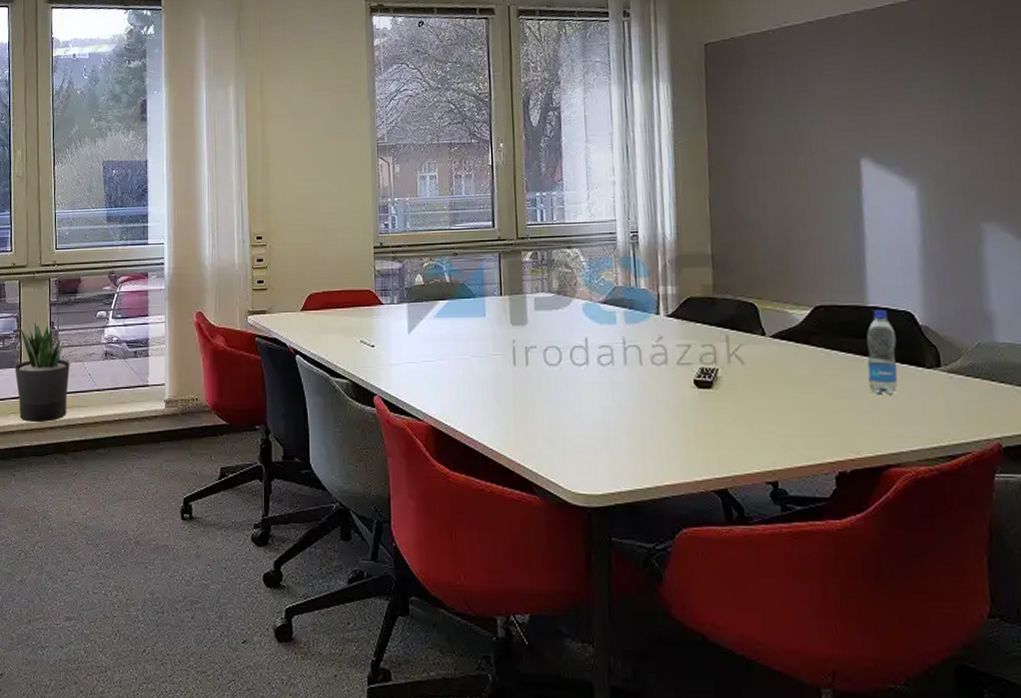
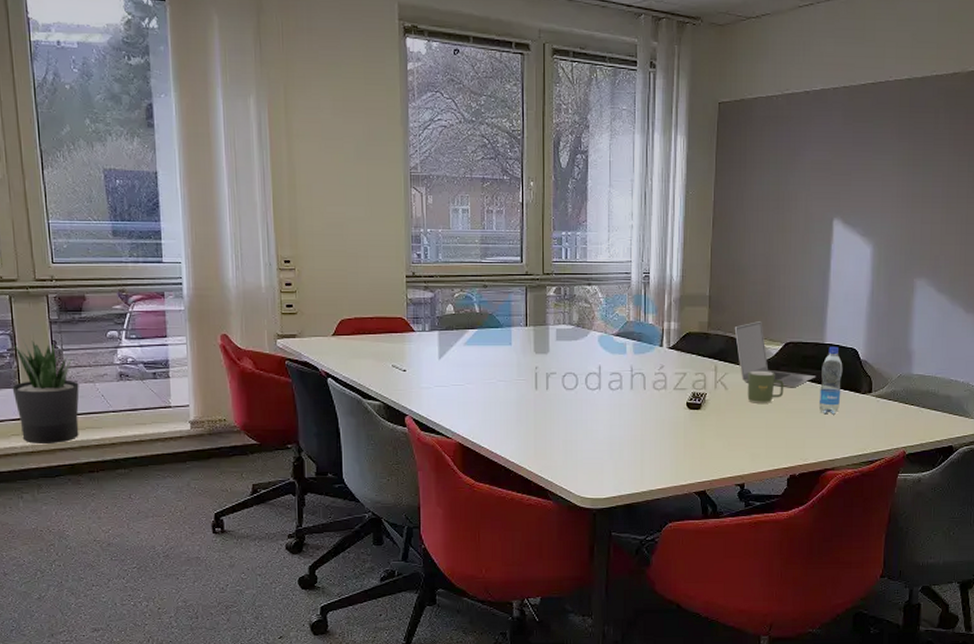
laptop: none [746,282,861,362] -> present [734,321,817,388]
mug: none [768,340,819,381] -> present [747,370,784,403]

